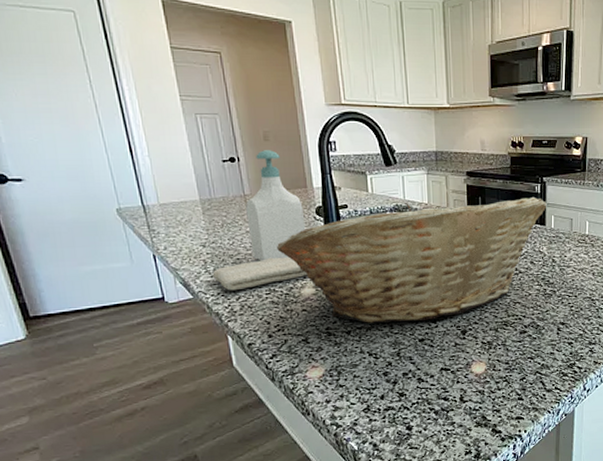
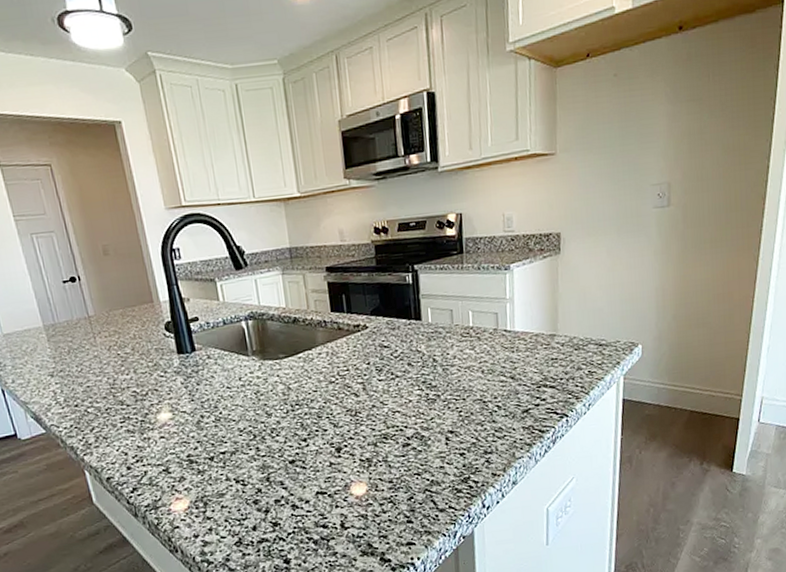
washcloth: present [212,256,308,291] -> none [63,379,163,422]
soap bottle: present [246,150,306,261] -> none [91,265,156,387]
fruit basket: present [277,196,547,323] -> none [127,288,422,447]

